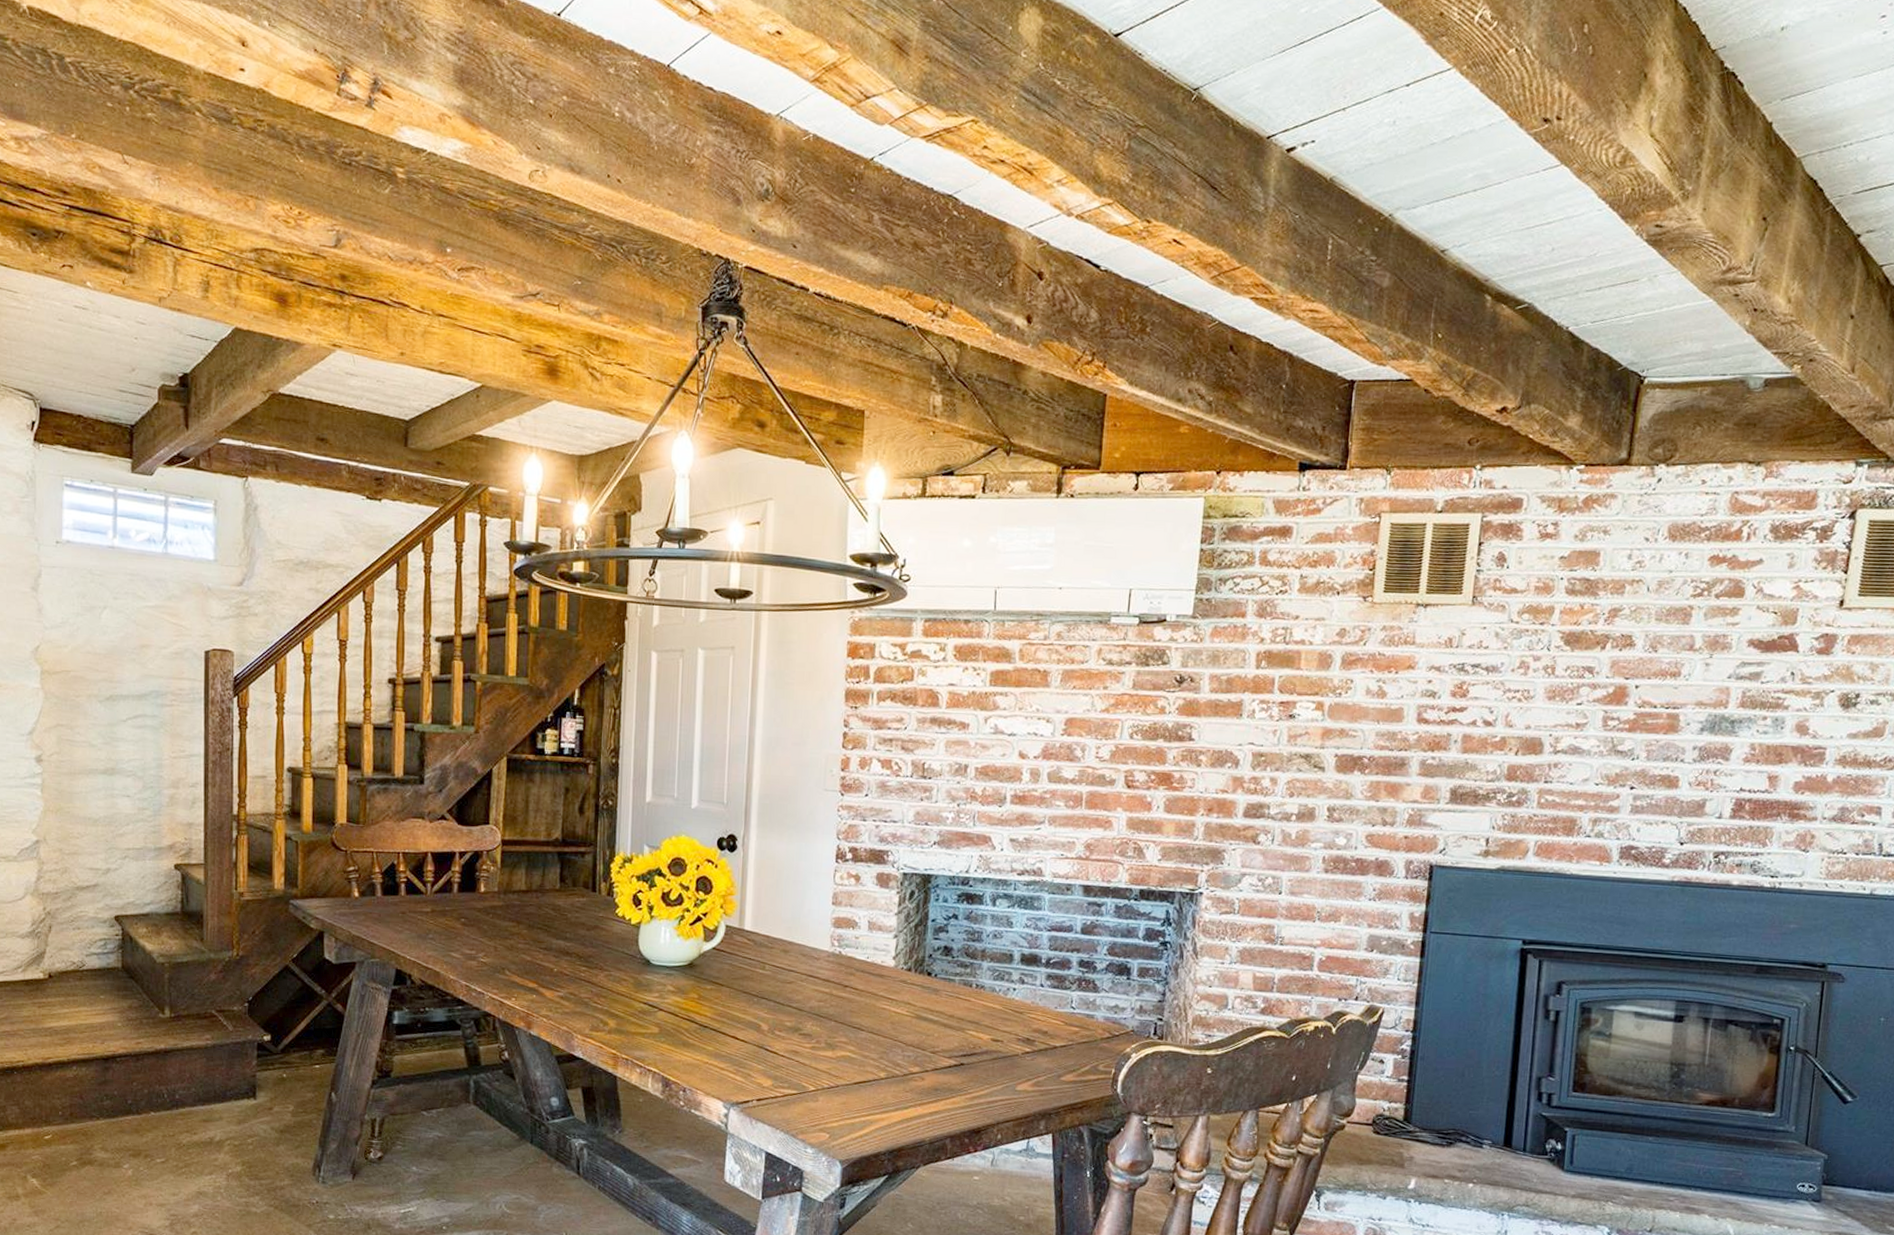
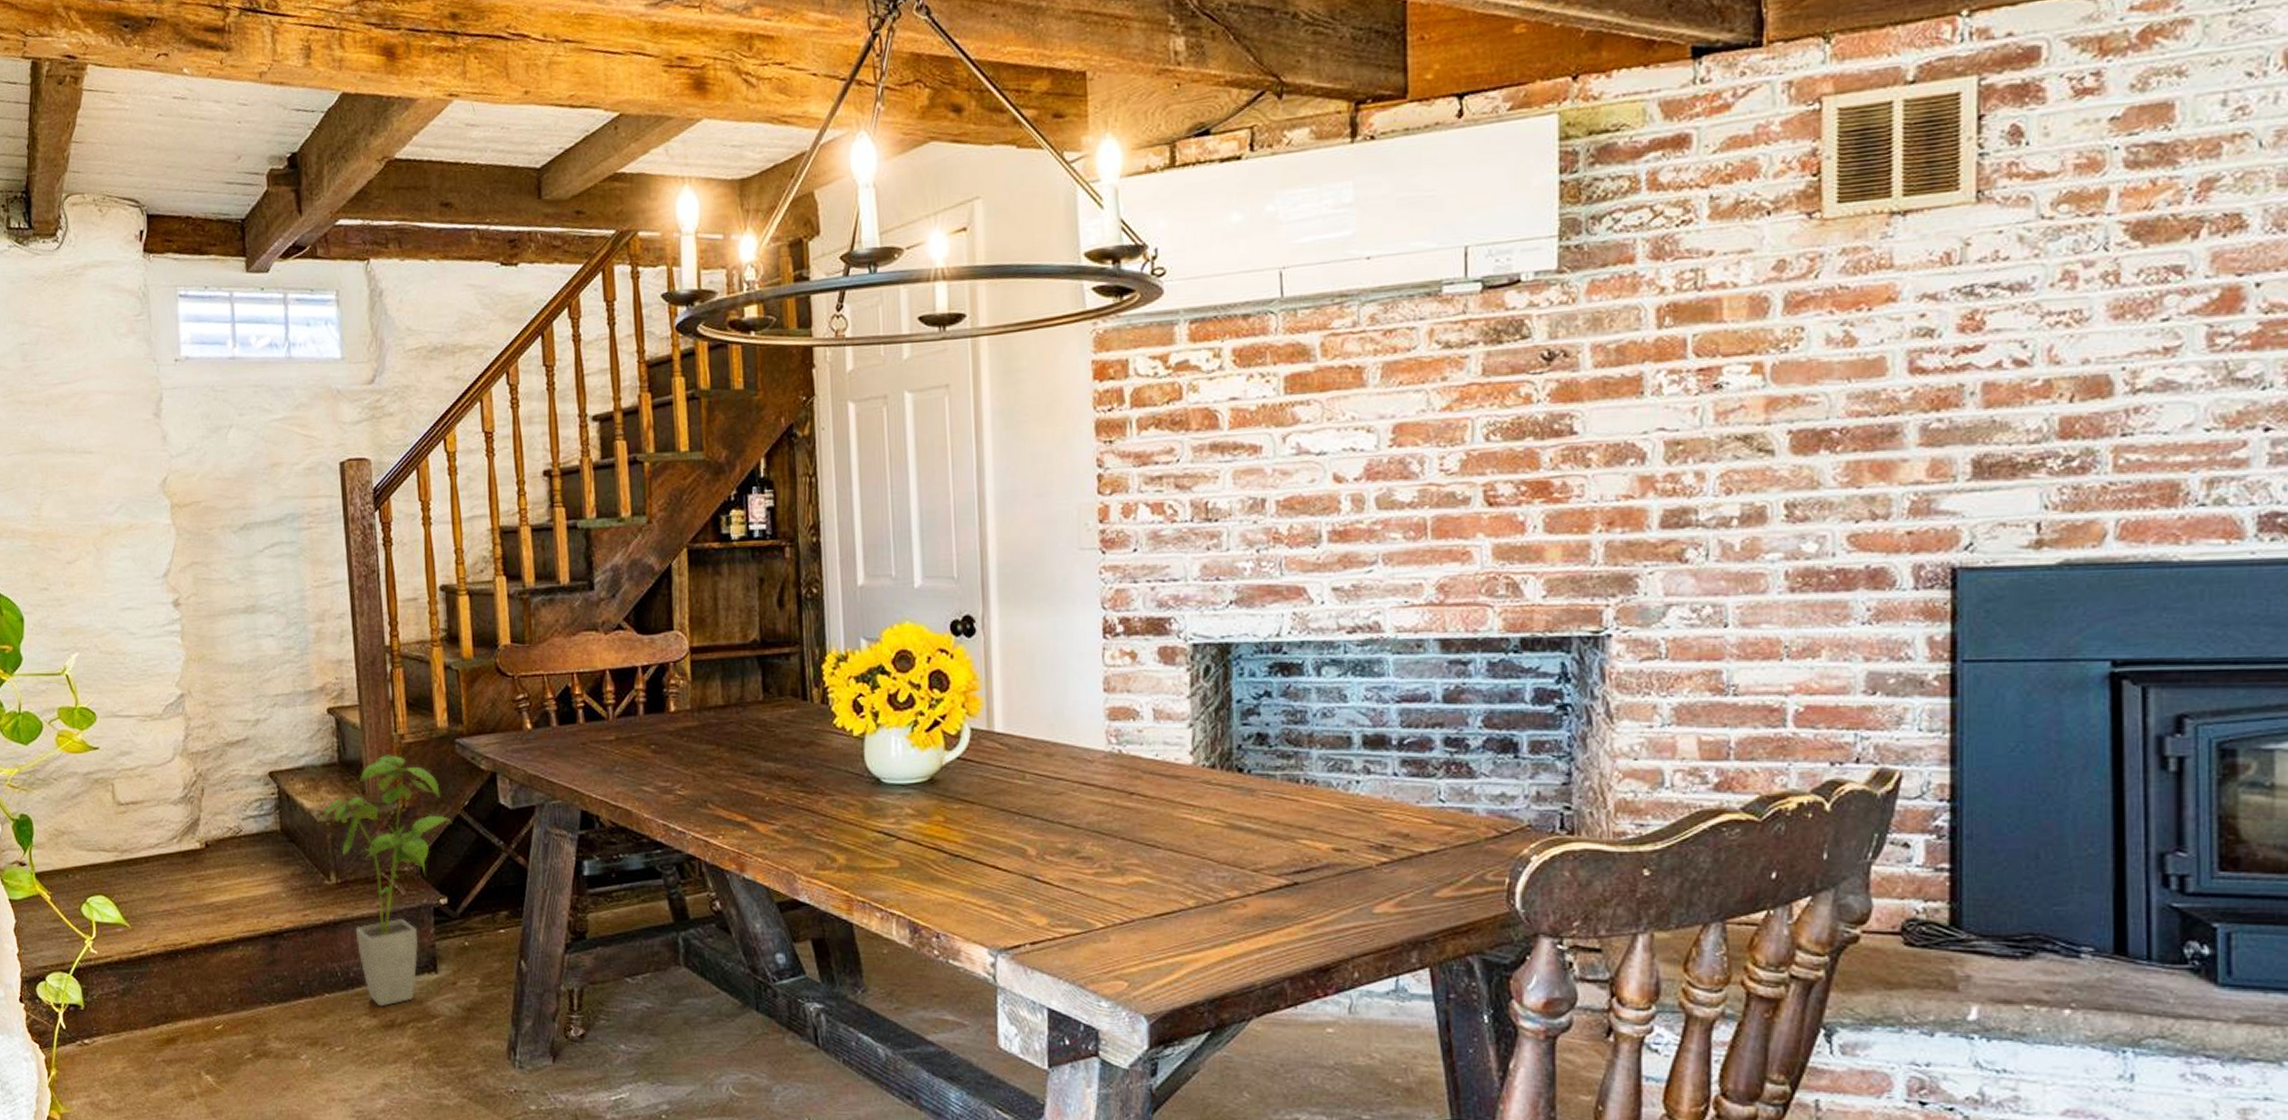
house plant: none [161,909,281,1126] -> present [322,755,452,1007]

